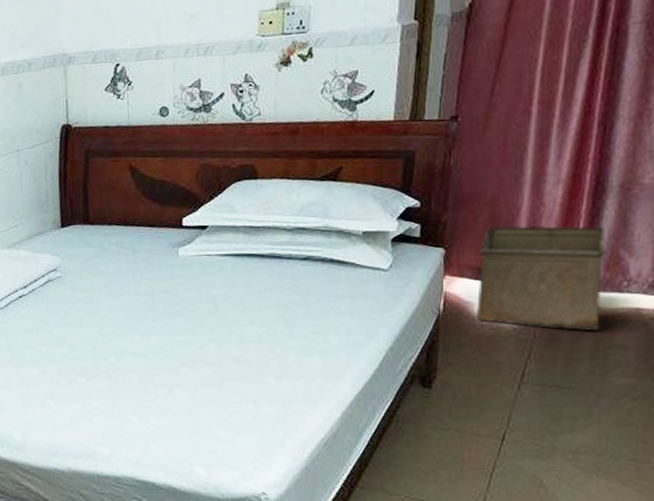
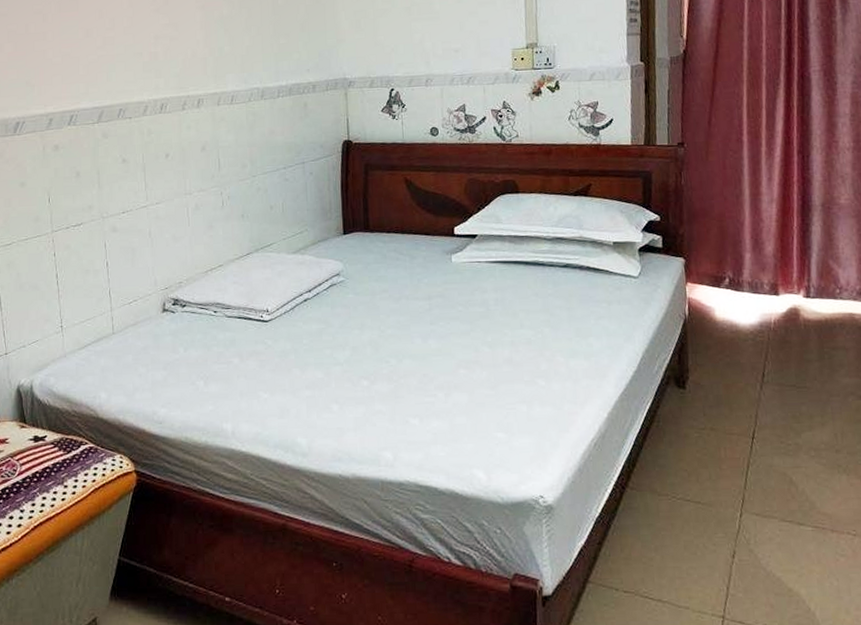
storage bin: present [475,226,607,330] -> none [714,238,822,333]

